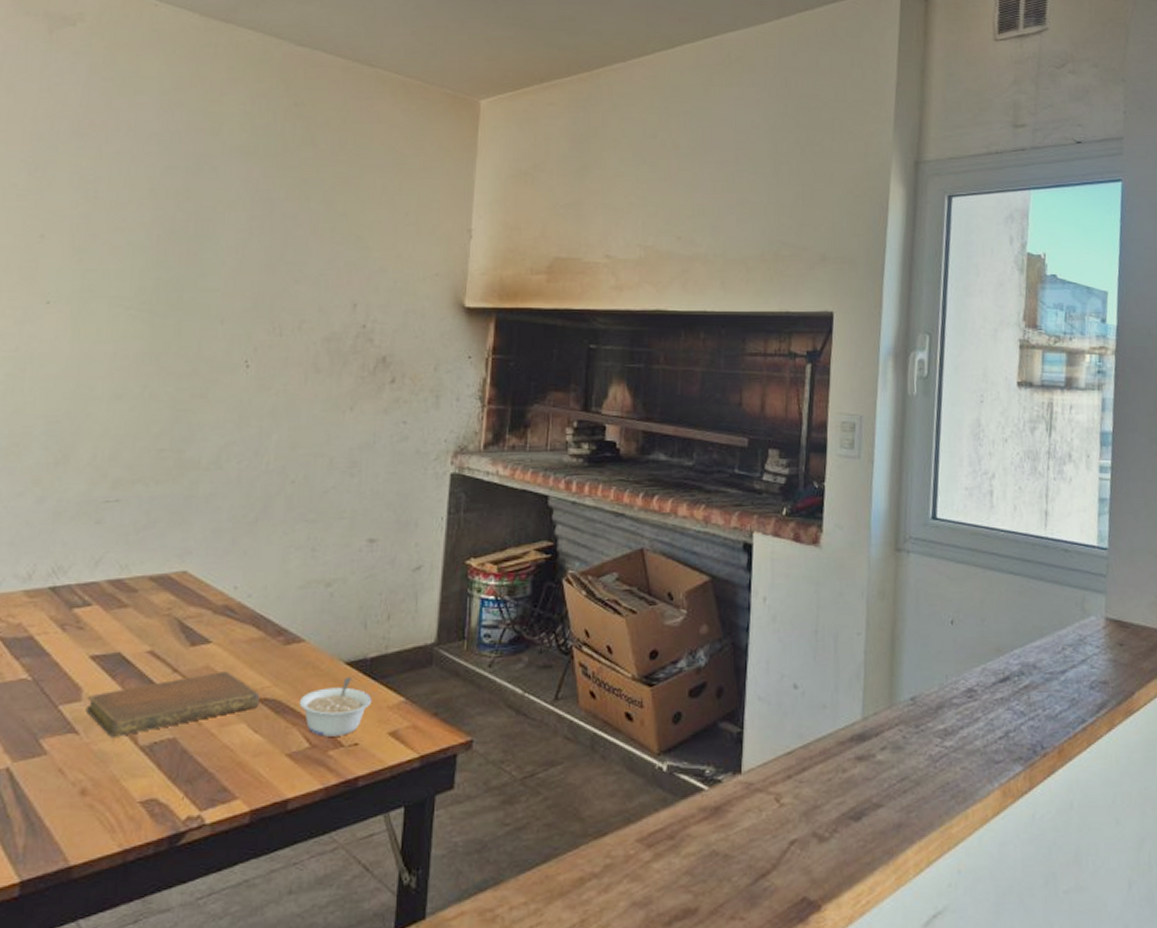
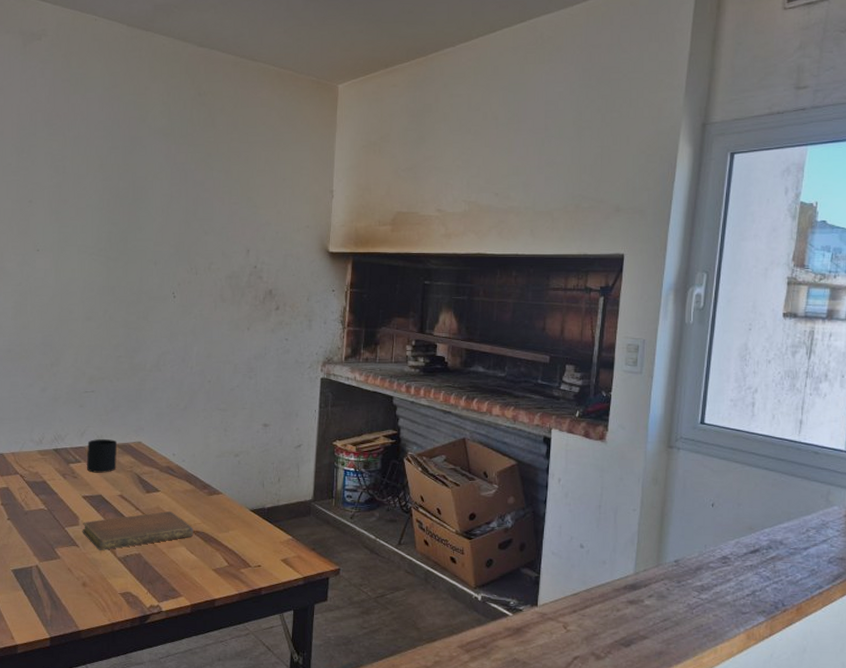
mug: none [99,569,149,620] -> present [86,439,117,473]
legume: present [299,677,372,737] -> none [220,520,269,560]

